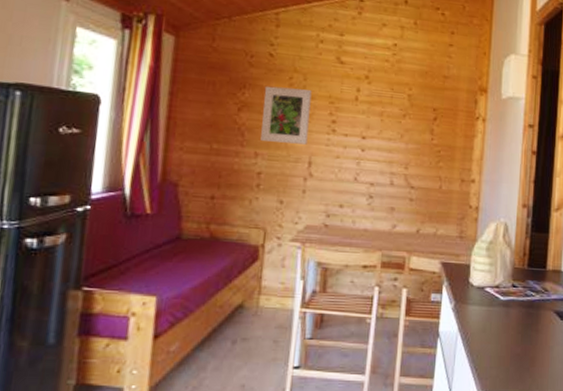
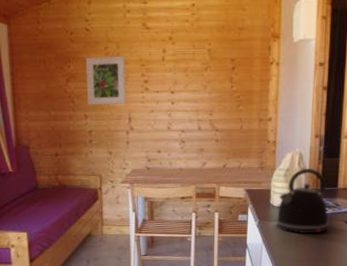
kettle: none [475,242,537,323] -> present [276,168,329,234]

